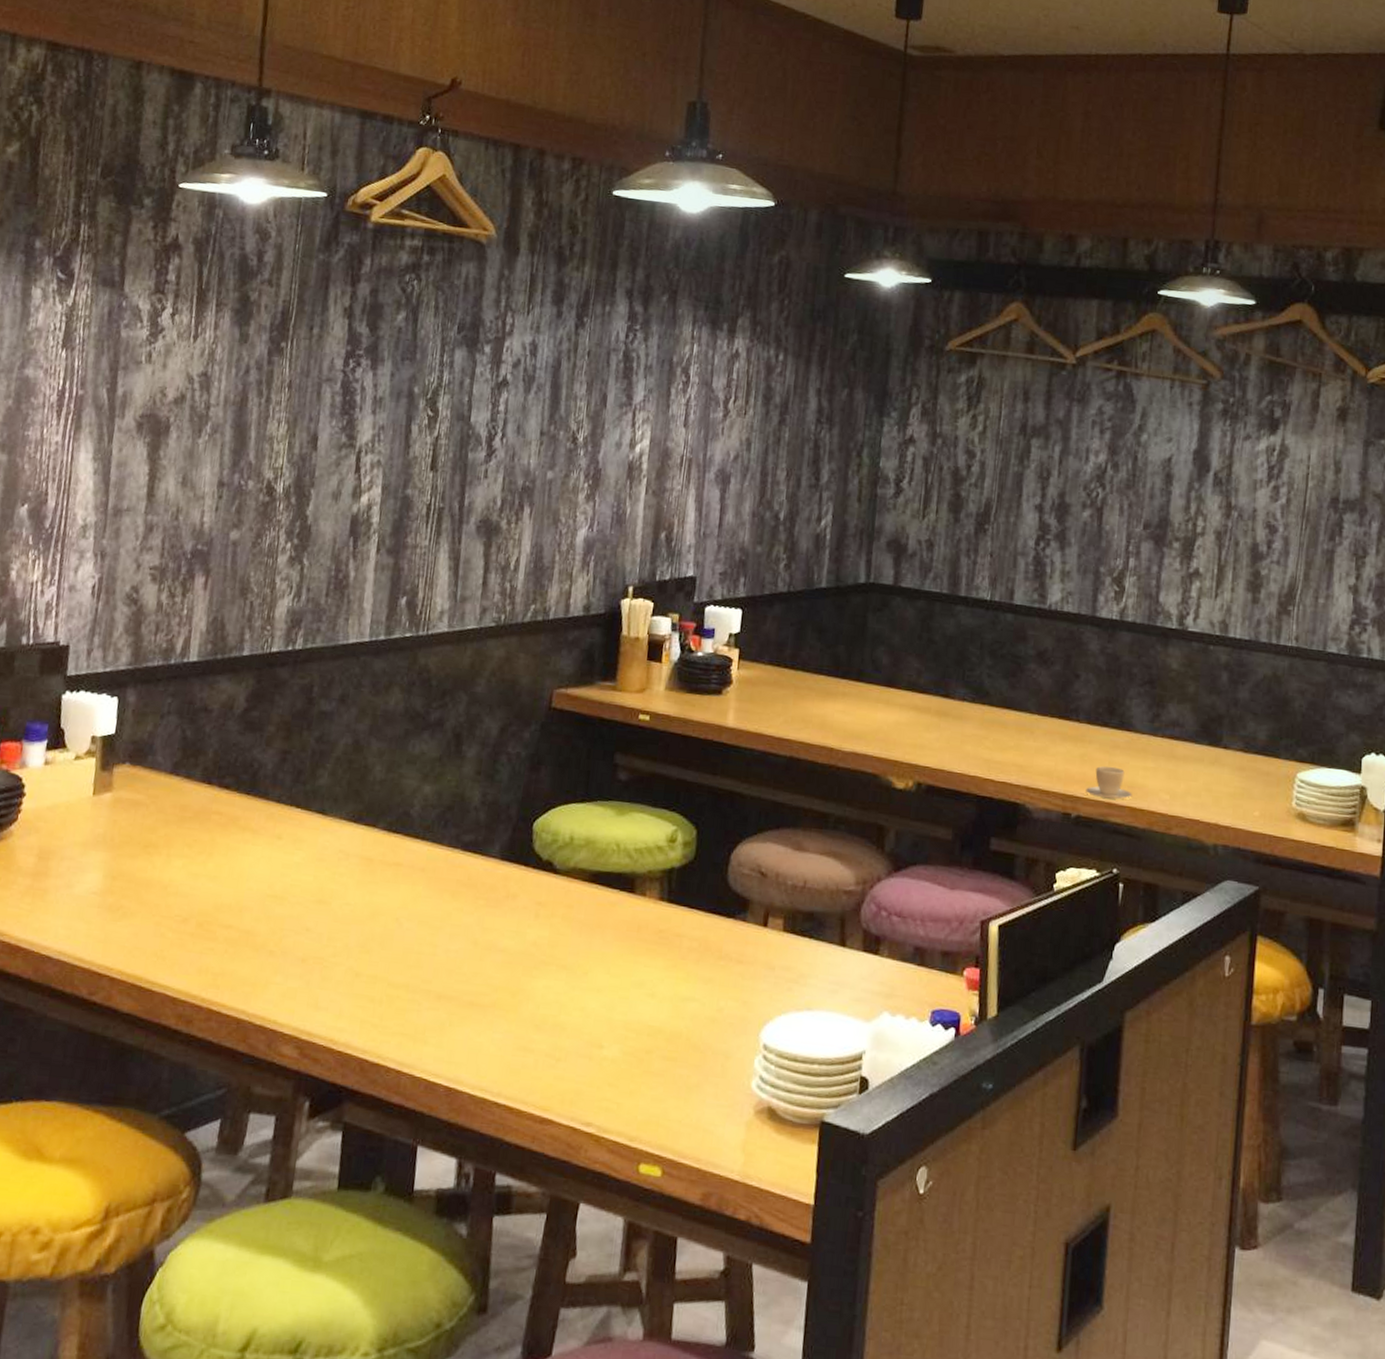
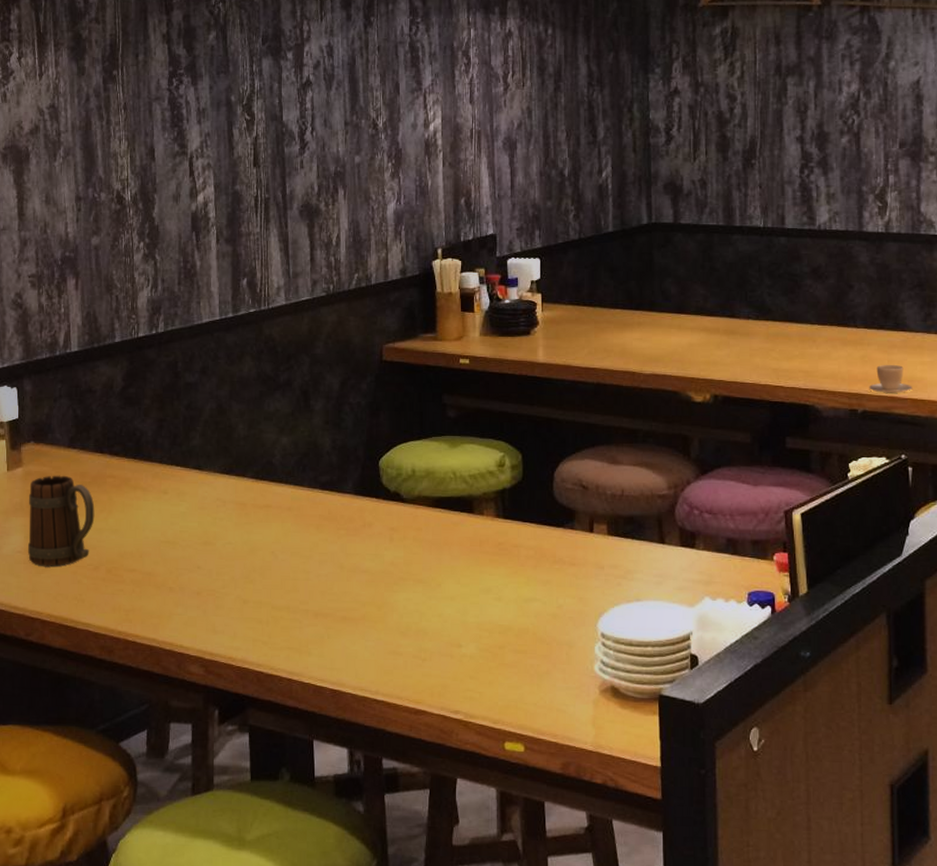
beer mug: none [105,805,193,914] -> present [28,475,95,566]

